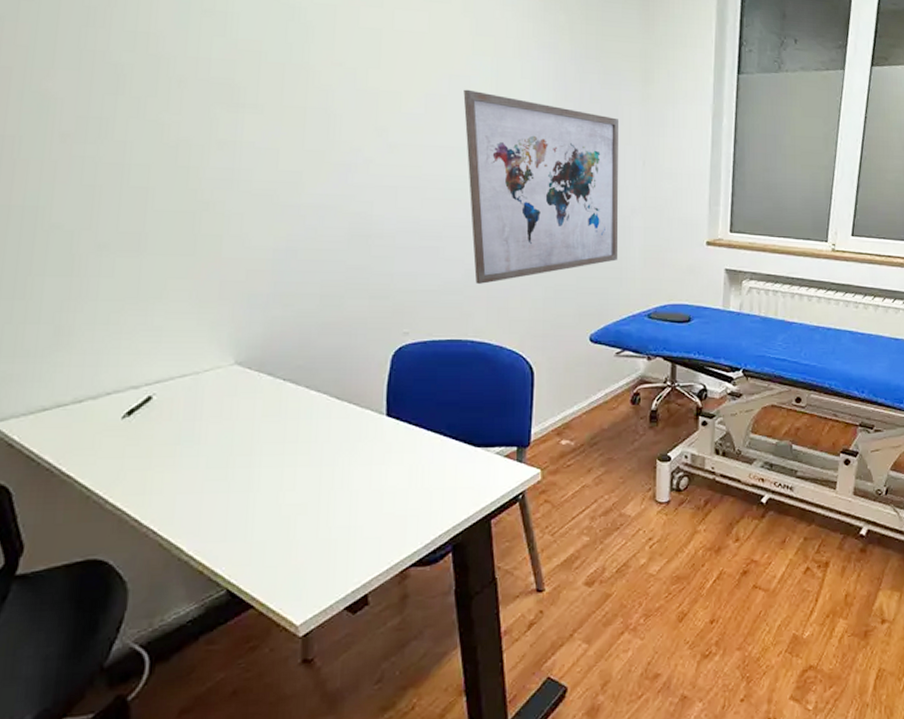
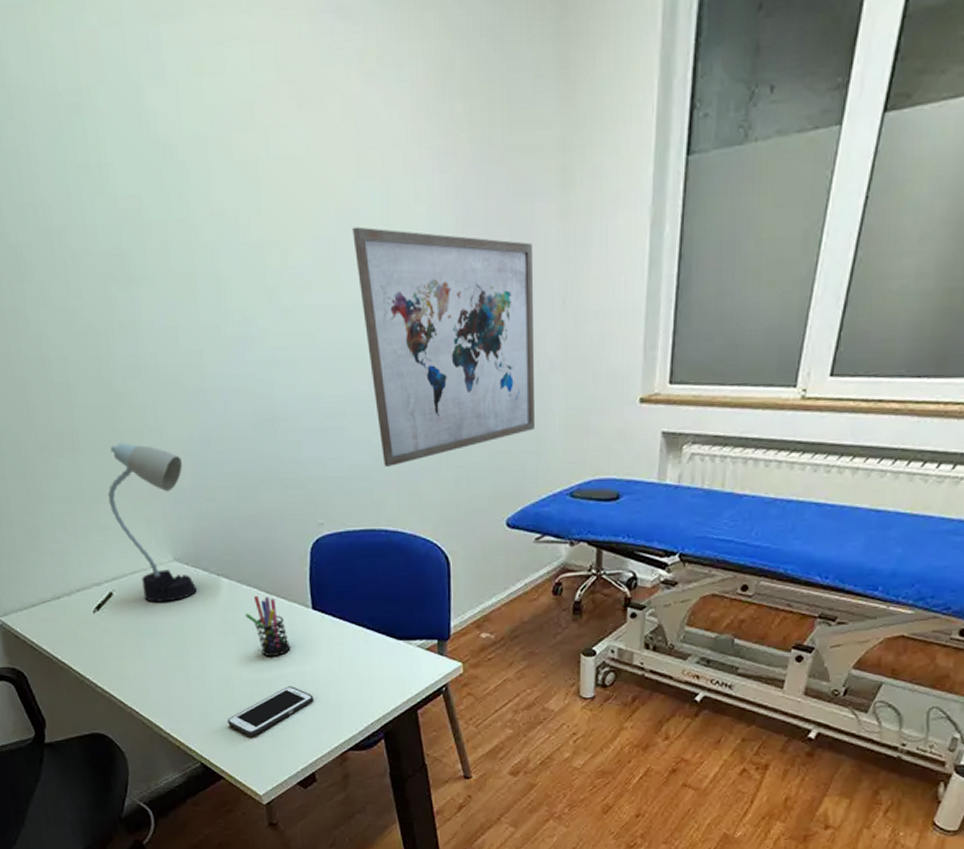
desk lamp: none [168,247,262,408] -> present [107,442,198,602]
cell phone: none [269,497,377,555] -> present [228,686,314,736]
pen holder: none [309,402,358,465] -> present [245,596,291,656]

